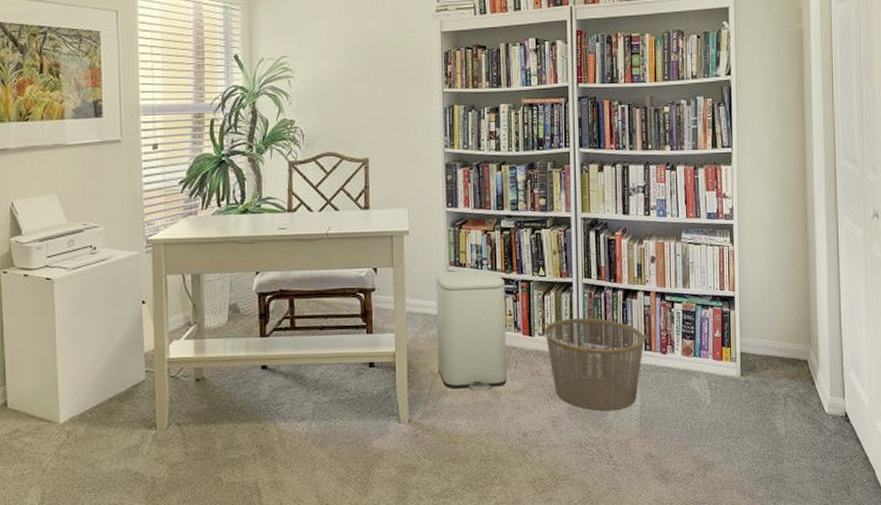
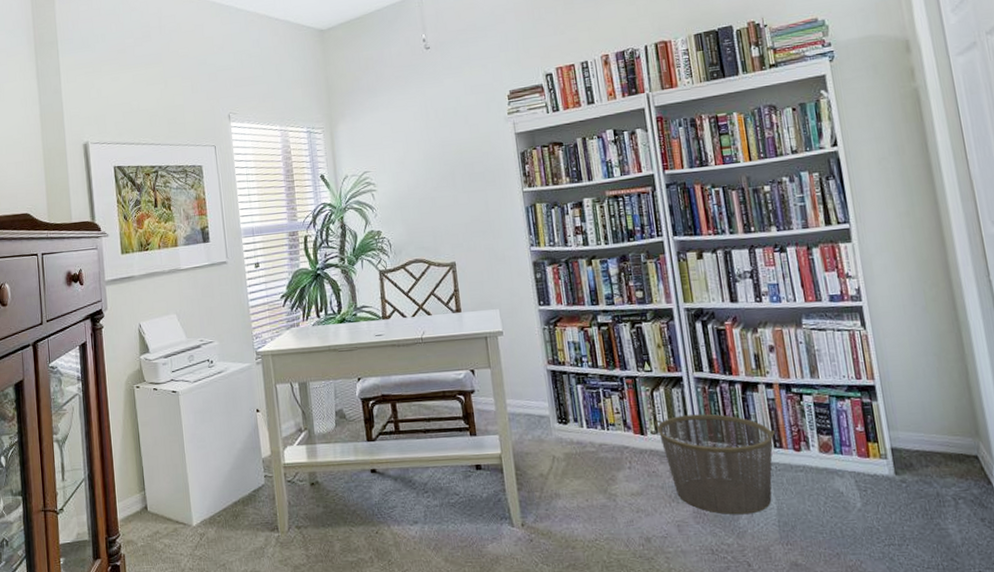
pedal bin: present [435,269,507,391] -> none [534,367,622,493]

